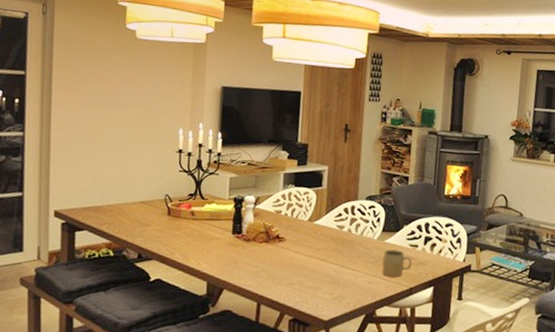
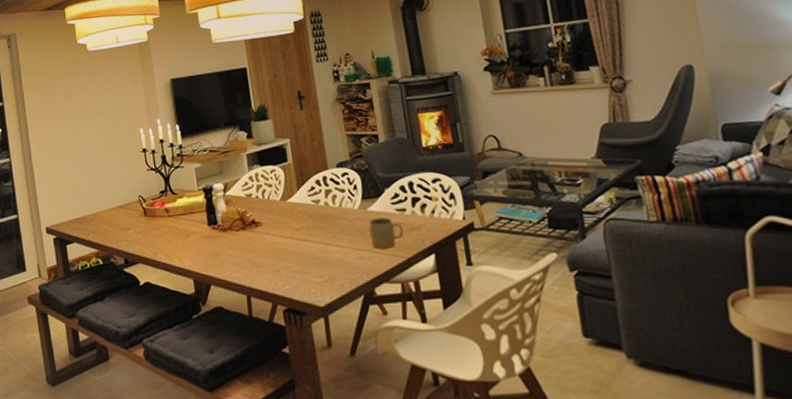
planter: none [291,128,317,168] -> present [248,103,278,145]

